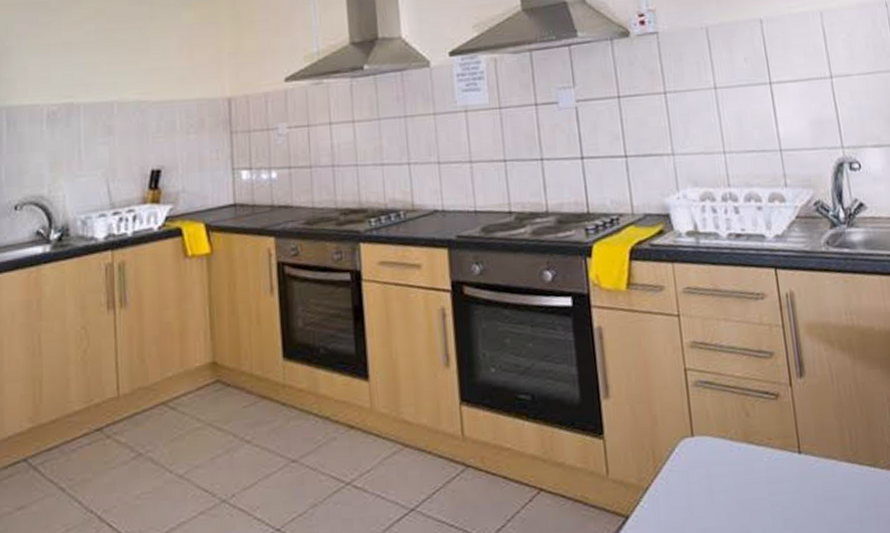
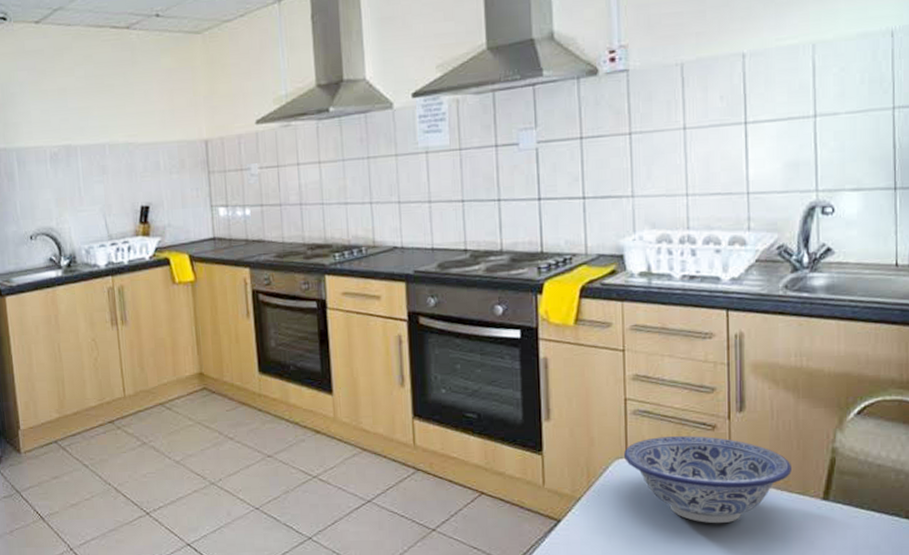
bowl: none [689,406,859,508] -> present [624,436,791,524]

